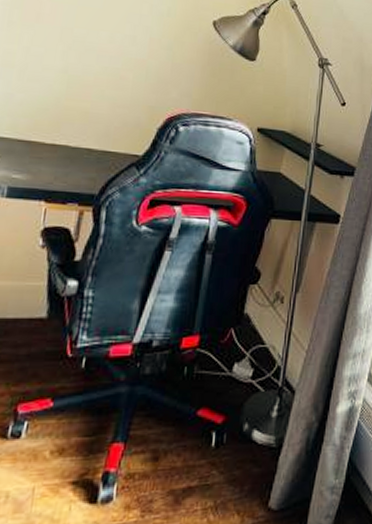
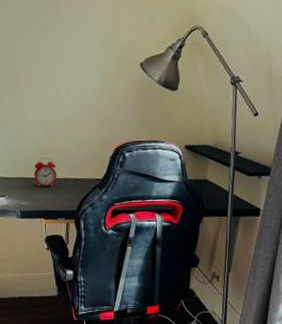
alarm clock: none [40,115,77,157] -> present [34,157,57,187]

